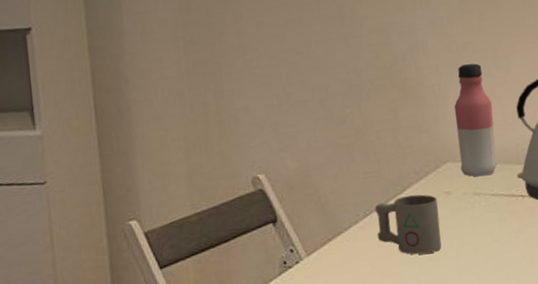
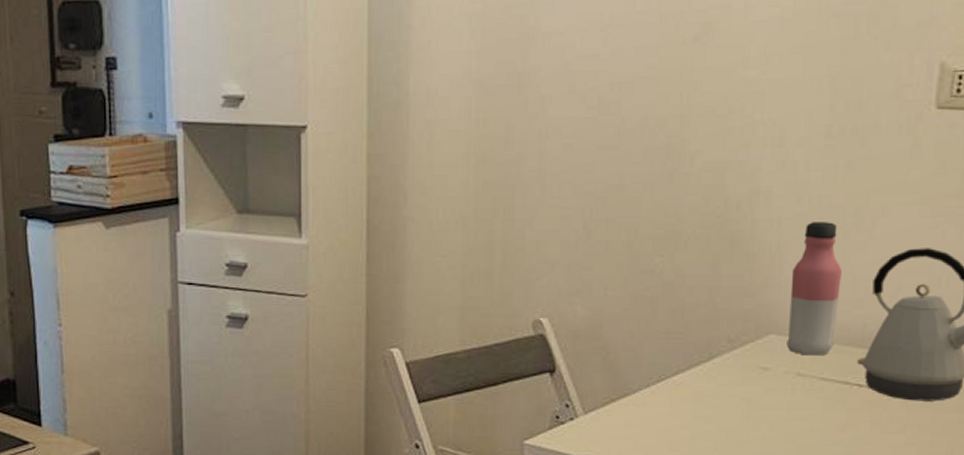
mug: present [375,194,442,255] -> none [669,365,751,432]

